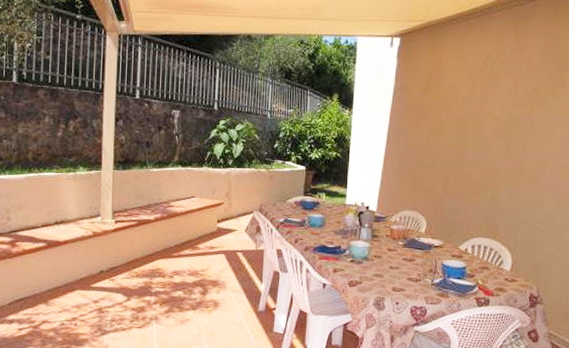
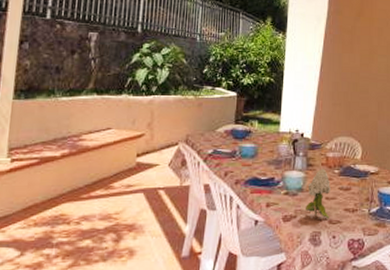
flower: none [370,239,395,287] -> present [306,168,331,219]

